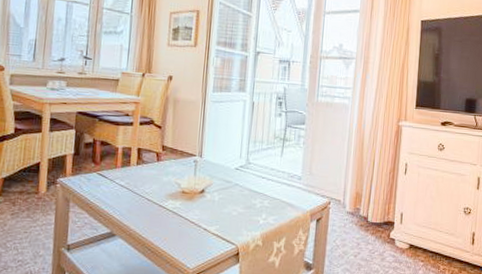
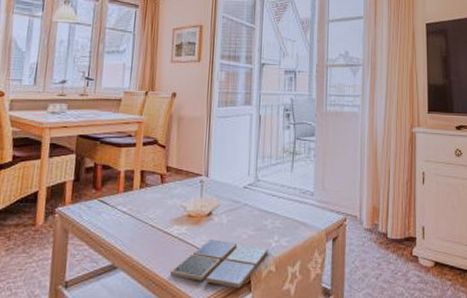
drink coaster: none [165,214,257,259] -> present [170,239,269,289]

